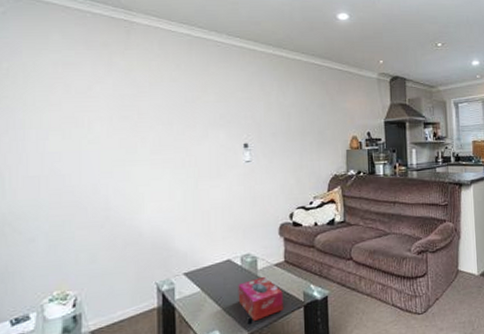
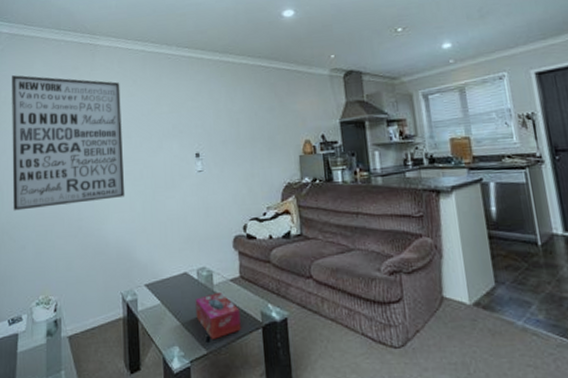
wall art: none [17,45,164,200] -> present [12,75,125,211]

